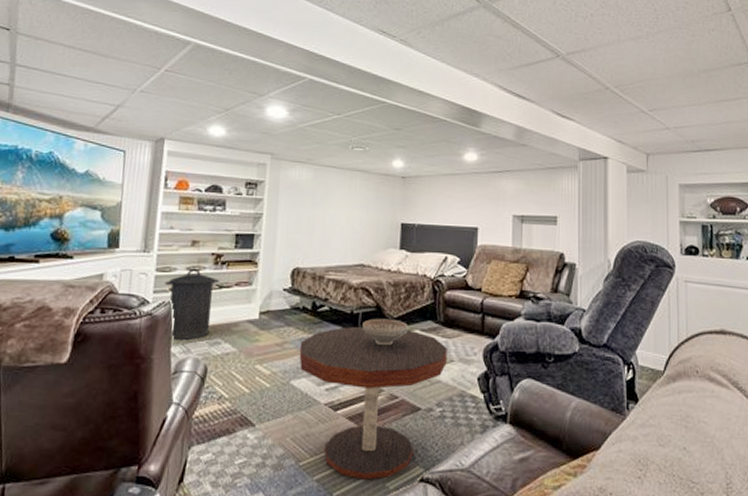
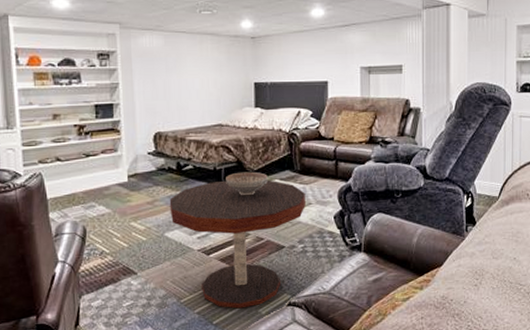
trash can: present [165,268,220,341] -> none [33,140,86,207]

